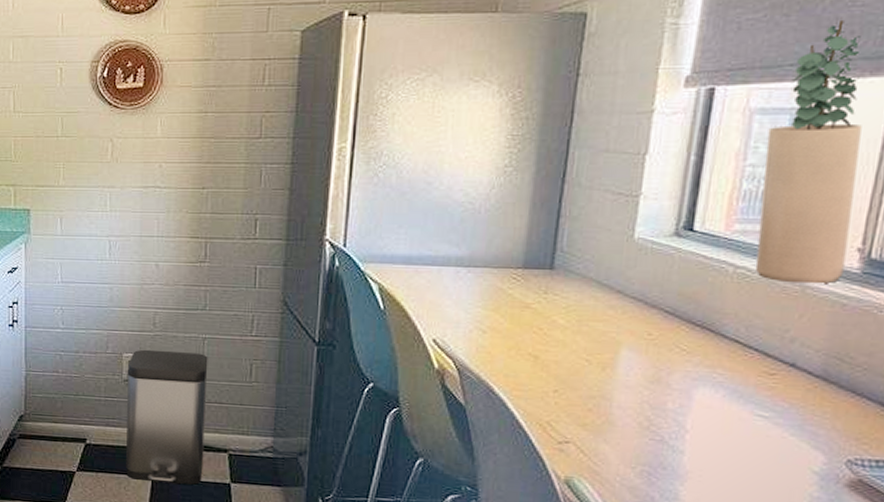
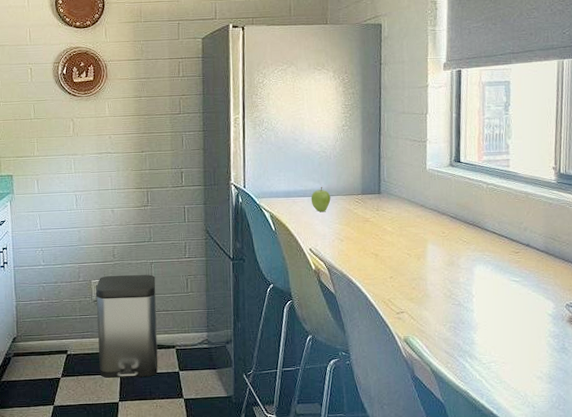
fruit: none [442,252,474,288] -> present [311,186,331,212]
vase: present [755,17,862,284] -> none [494,25,547,192]

